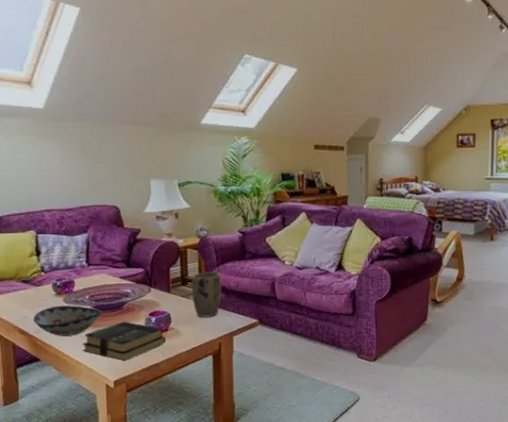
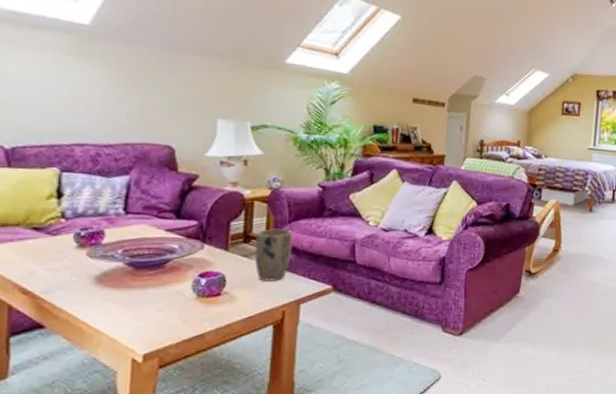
decorative bowl: present [33,305,103,336] -> none [42,260,138,298]
book: present [82,321,166,361] -> none [106,282,216,330]

